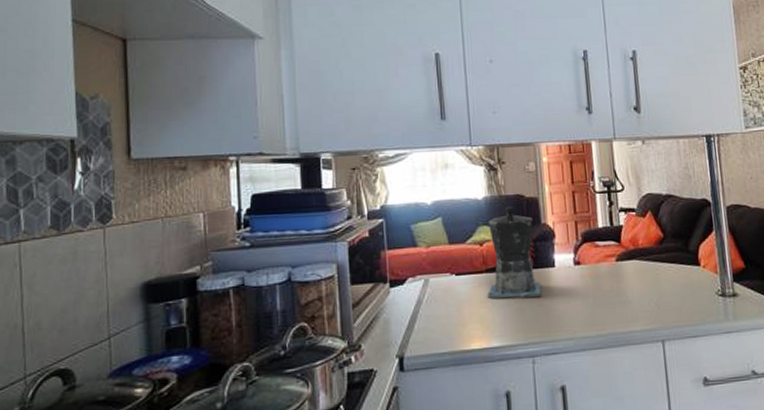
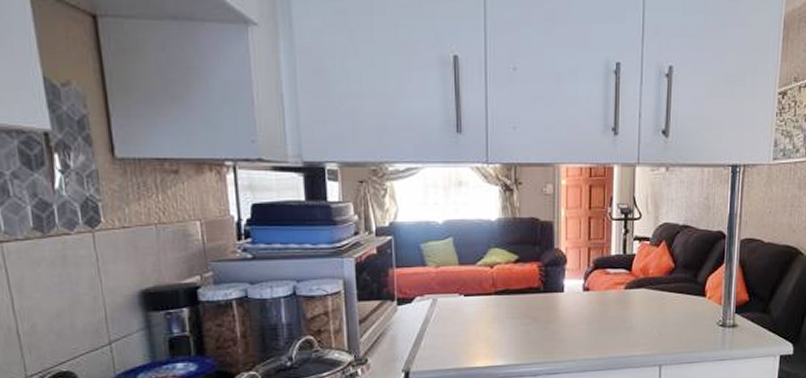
coffee maker: present [488,206,542,299] -> none [495,229,548,321]

